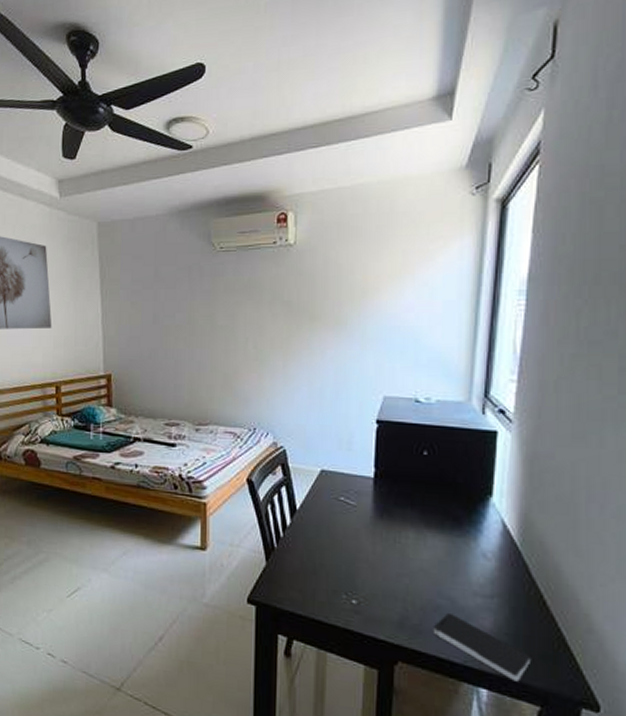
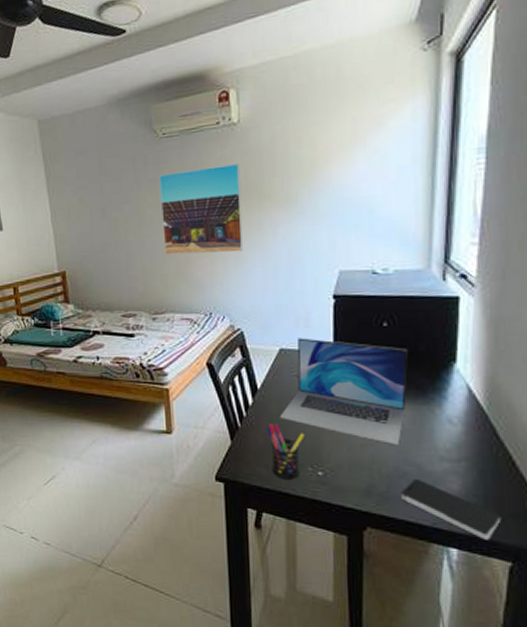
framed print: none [212,282,294,370] -> present [158,162,244,255]
pen holder: none [303,546,341,607] -> present [267,423,305,480]
laptop: none [317,460,446,578] -> present [279,338,408,446]

